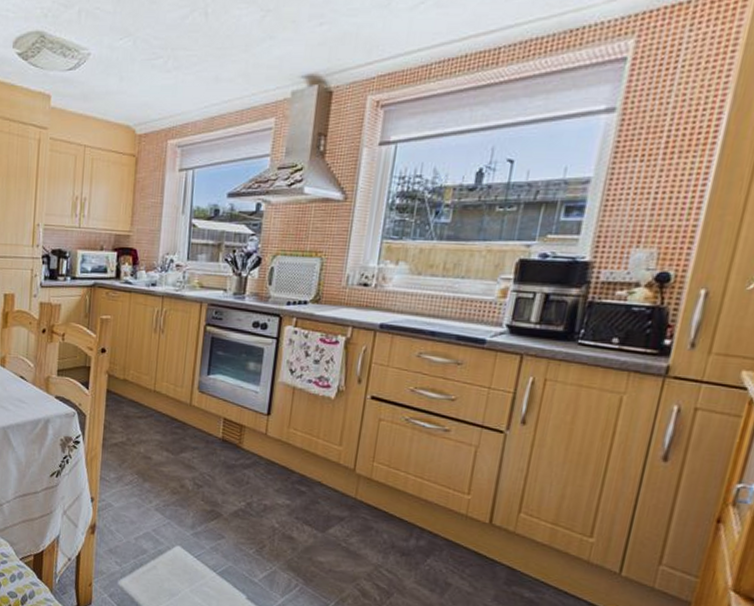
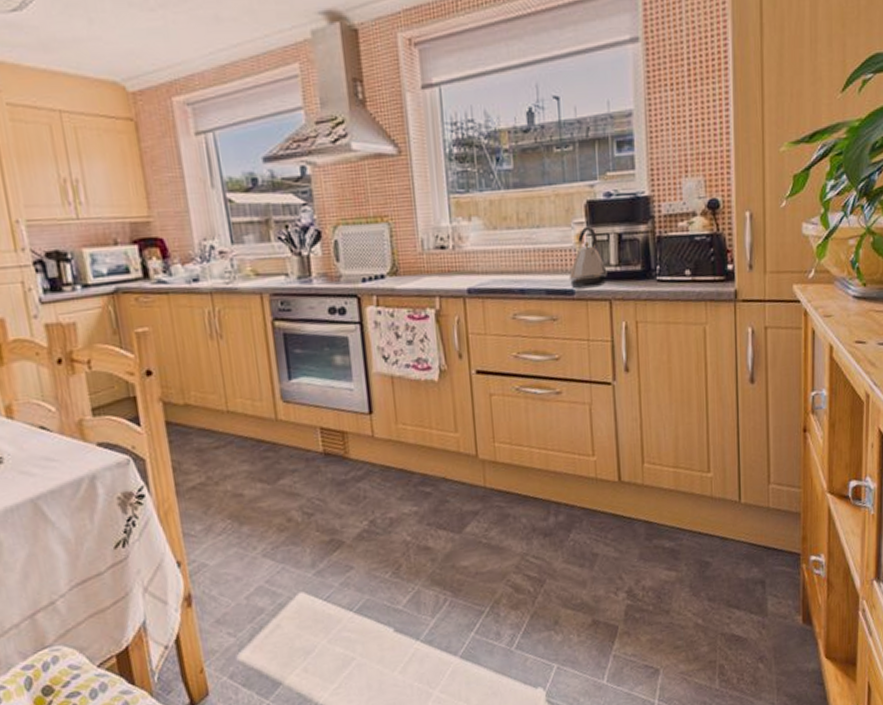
kettle: none [482,283,526,341] -> present [569,226,609,290]

